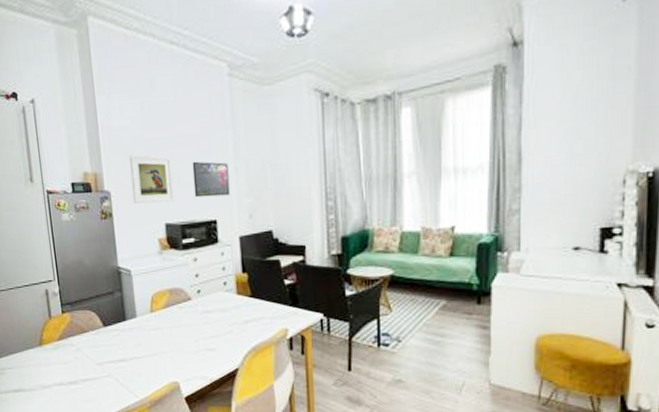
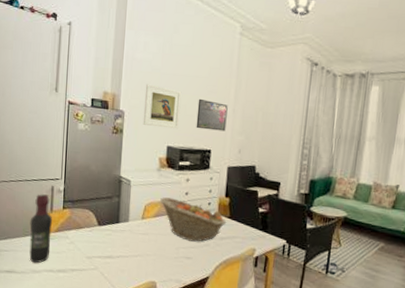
wine bottle: none [29,300,57,378] -> present [29,194,53,263]
fruit basket: none [168,283,249,330] -> present [160,197,227,242]

